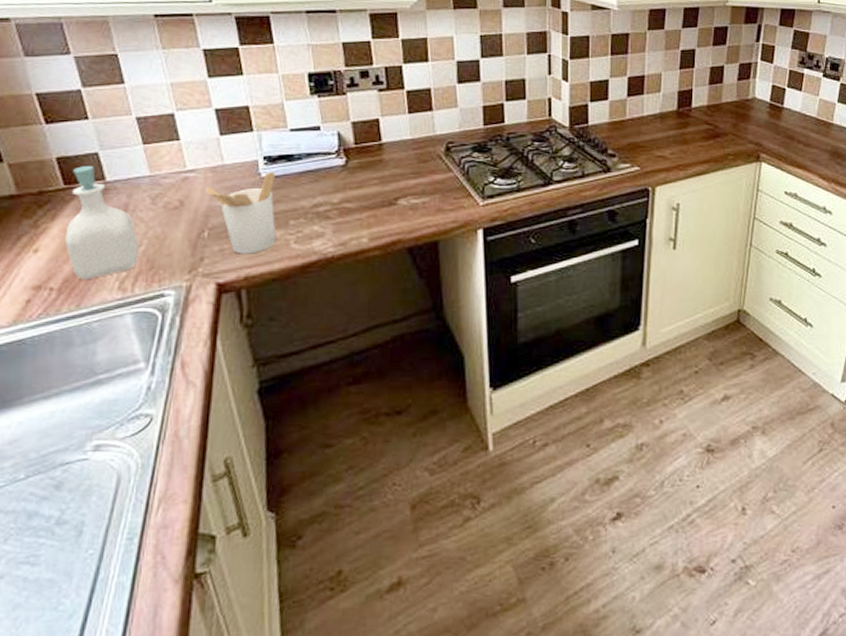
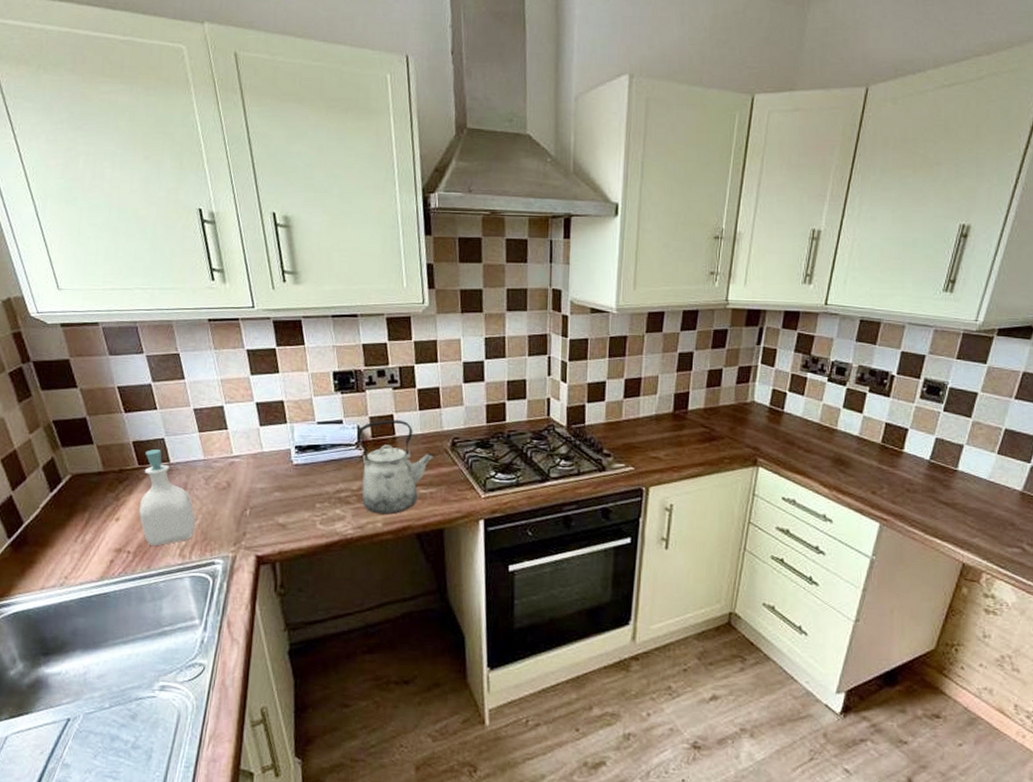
utensil holder: present [206,171,276,254] -> none [248,459,305,532]
kettle: none [336,124,427,229] -> present [356,419,435,515]

